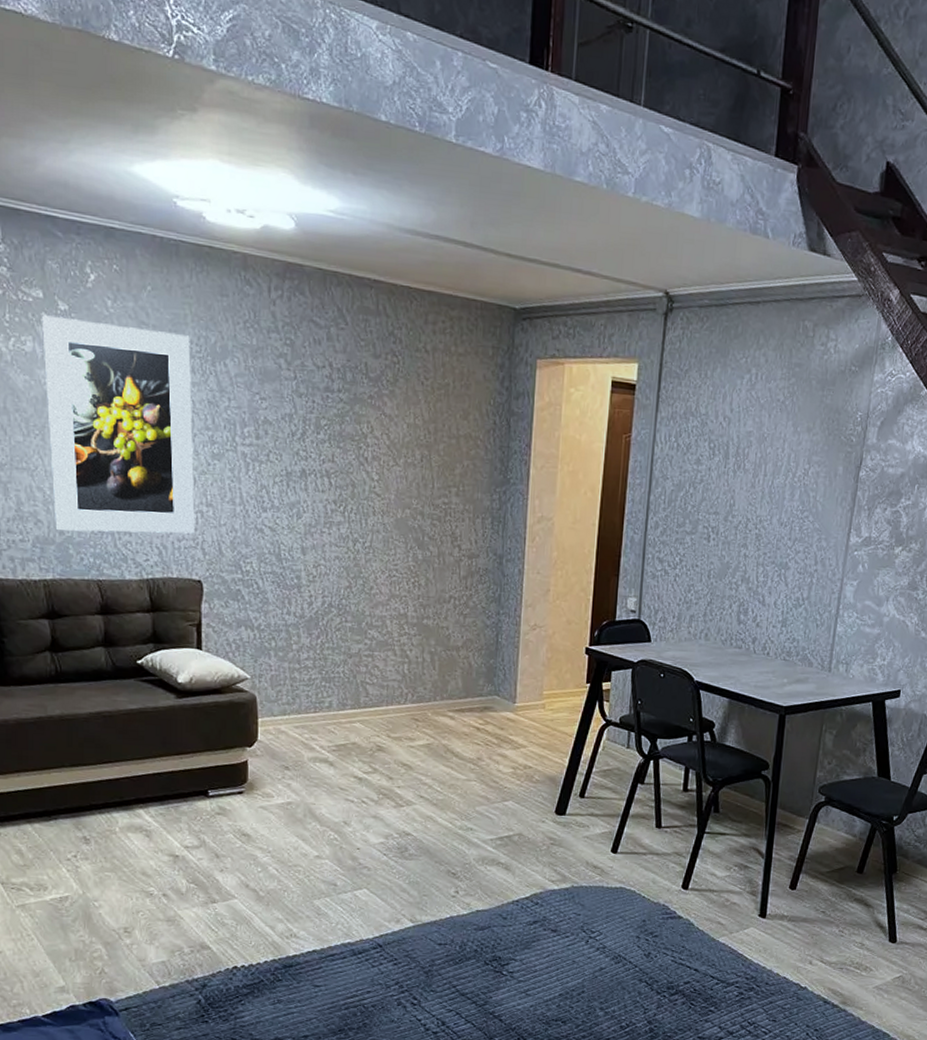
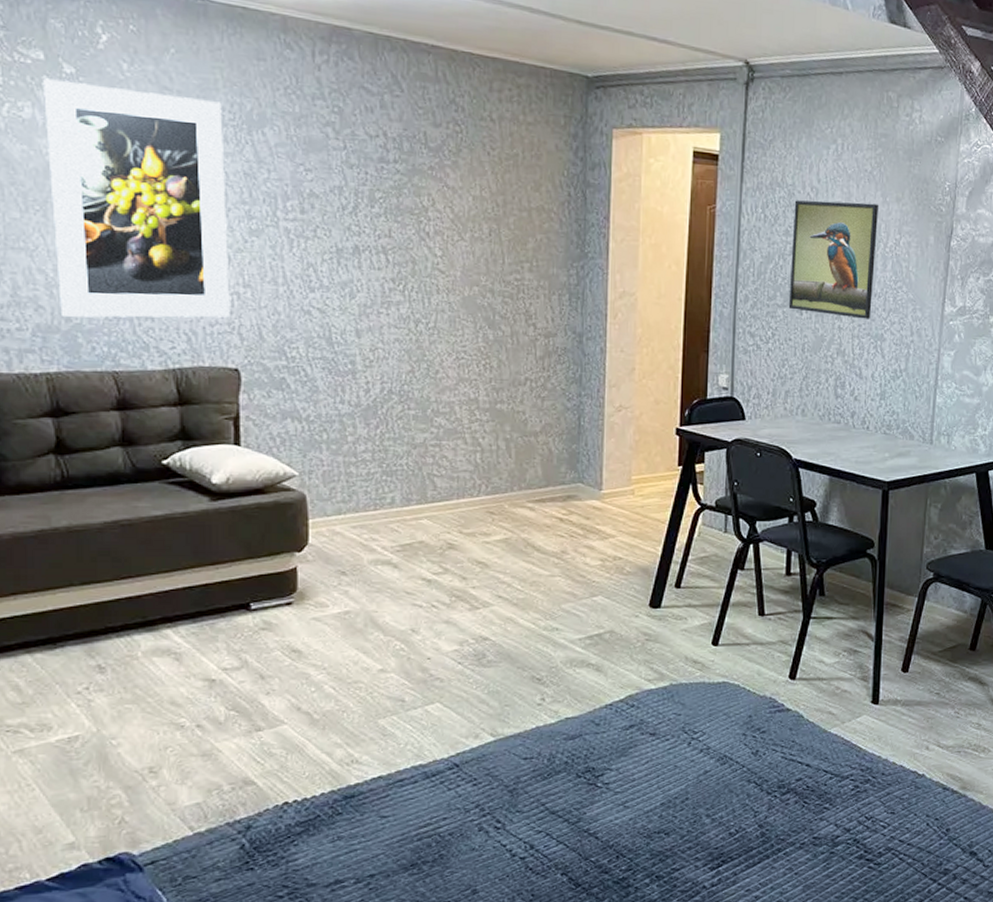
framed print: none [696,429,789,548] -> present [788,200,878,319]

